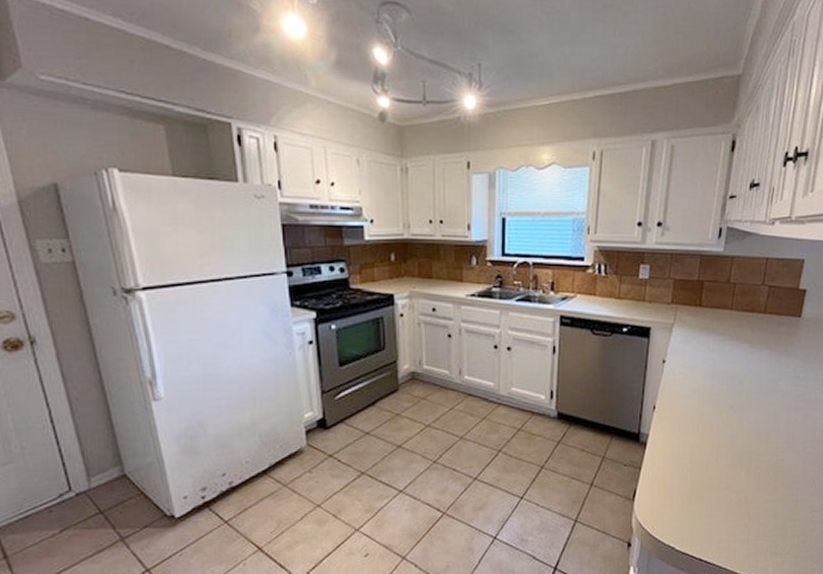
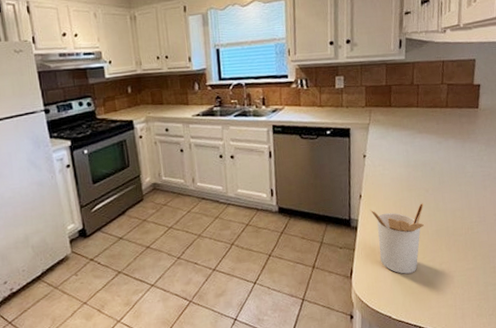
utensil holder: none [663,421,726,501] -> present [369,203,424,274]

